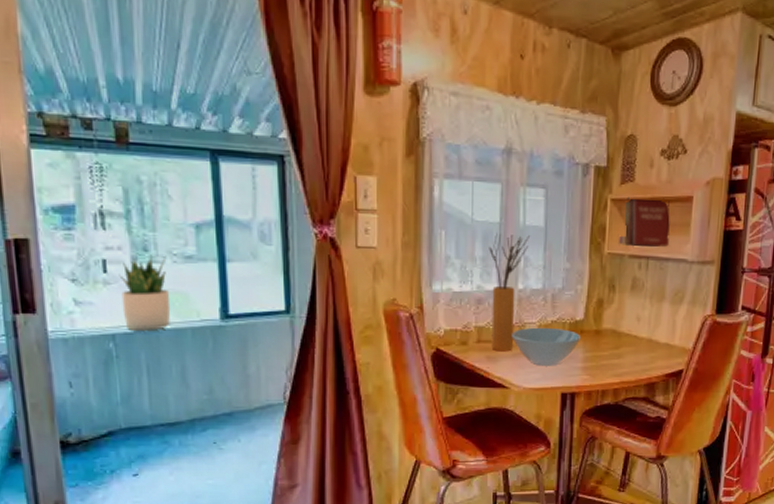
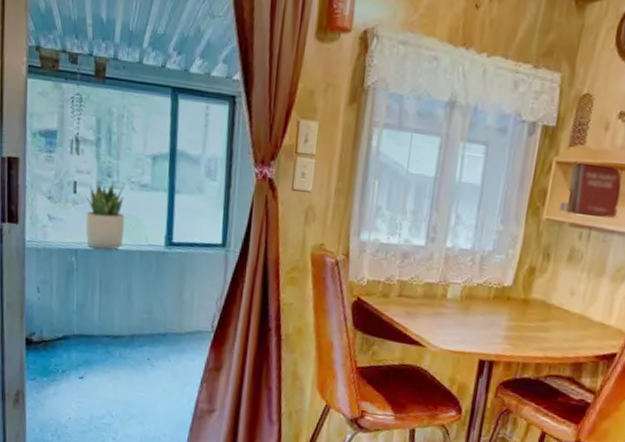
vase: present [489,233,530,352] -> none [412,187,464,310]
bowl: present [511,327,582,366] -> none [434,288,508,331]

